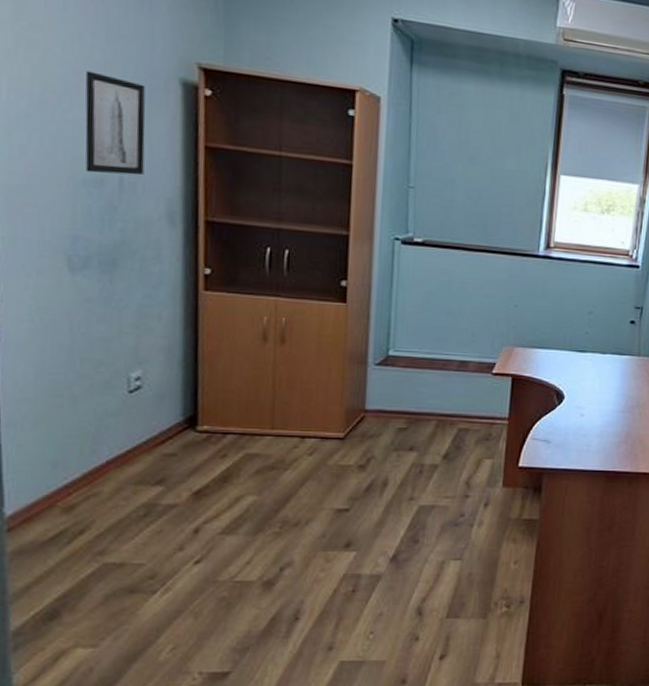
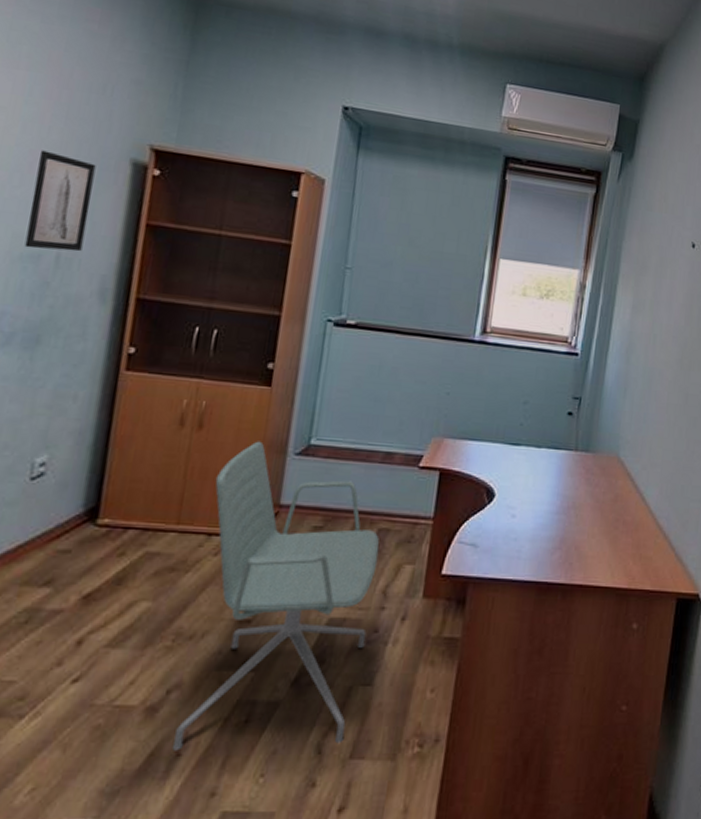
office chair: none [290,353,460,616] -> present [171,441,379,751]

